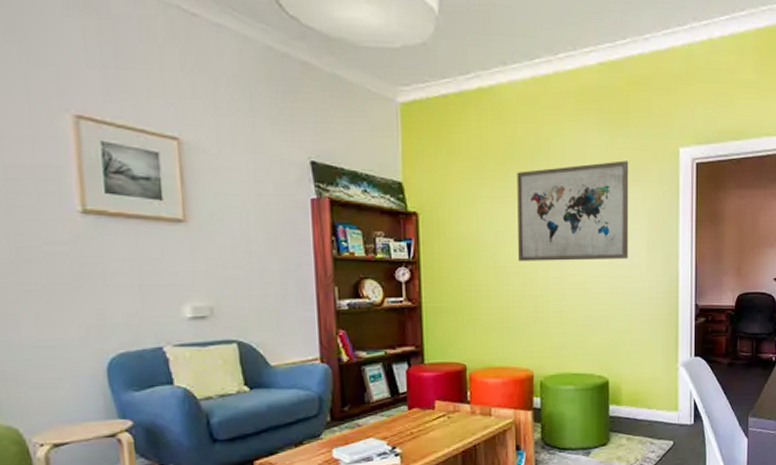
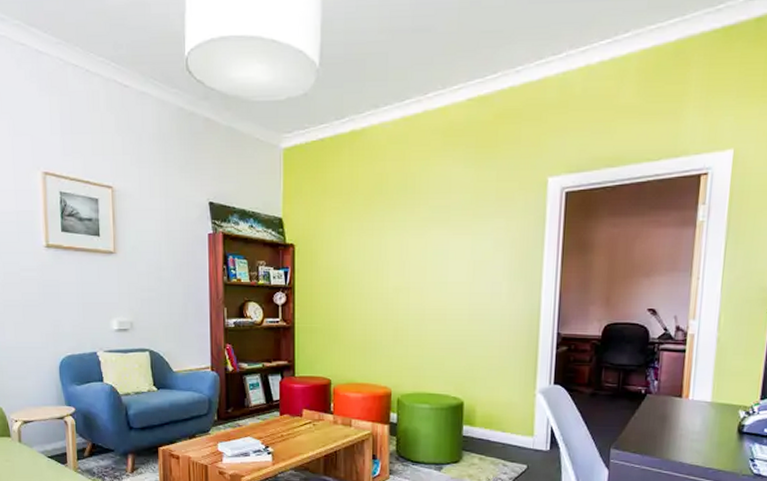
wall art: present [517,160,629,262] -> none [382,192,494,288]

